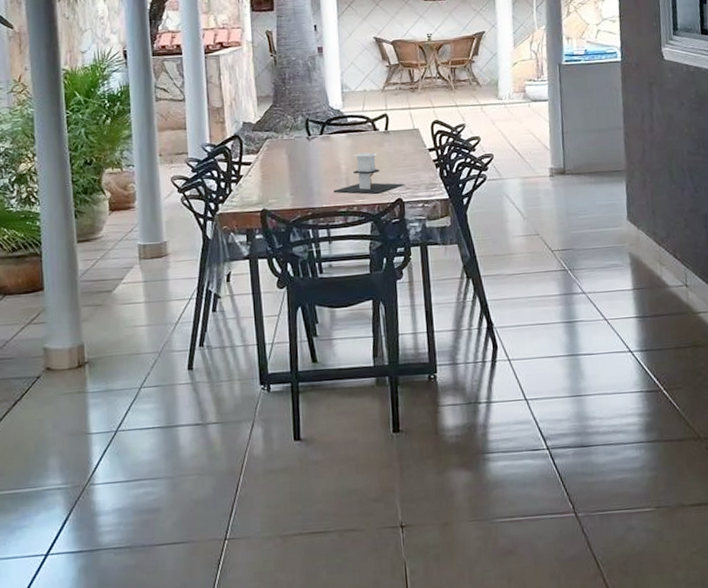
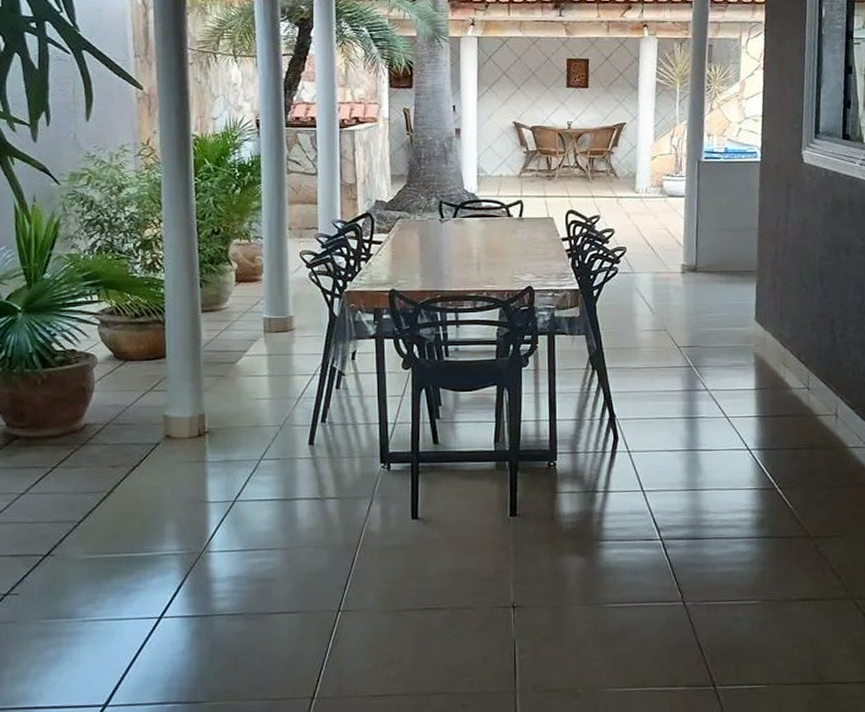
architectural model: present [333,152,404,194] -> none [464,238,535,280]

